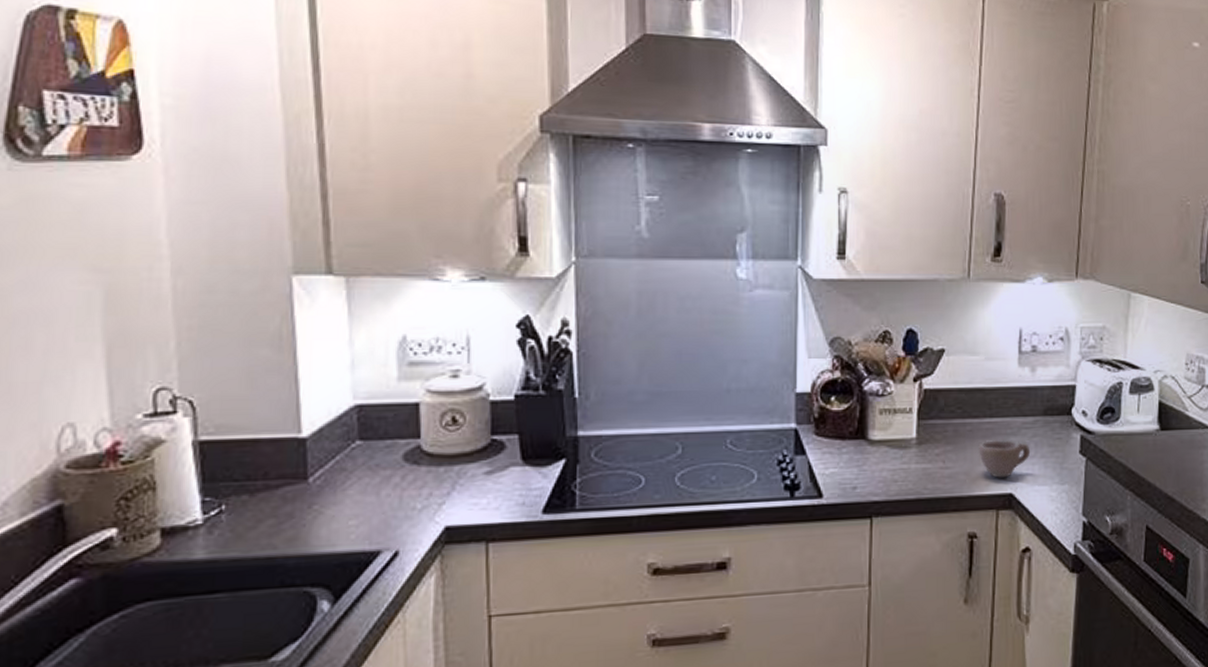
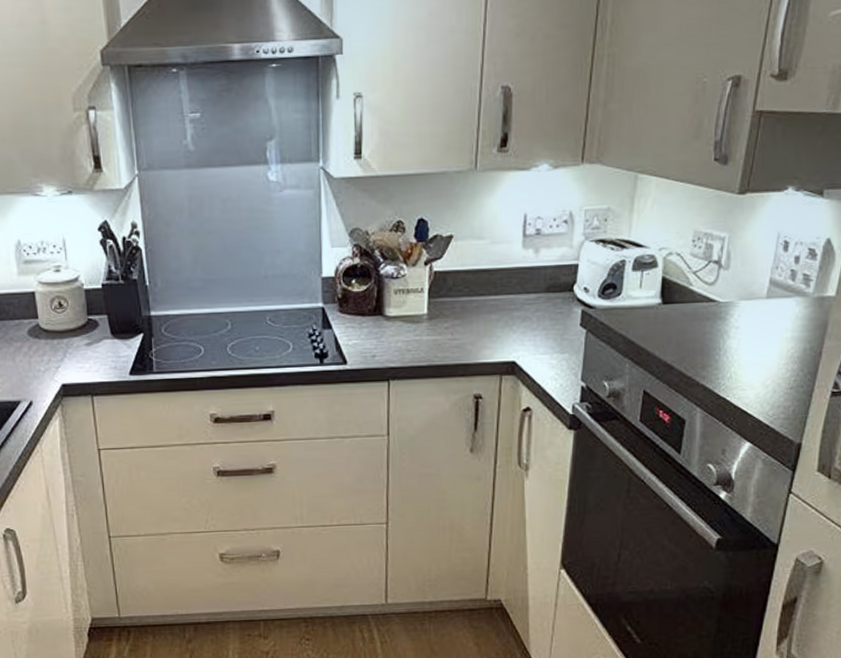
cup: present [979,440,1031,478] -> none [484,314,533,348]

